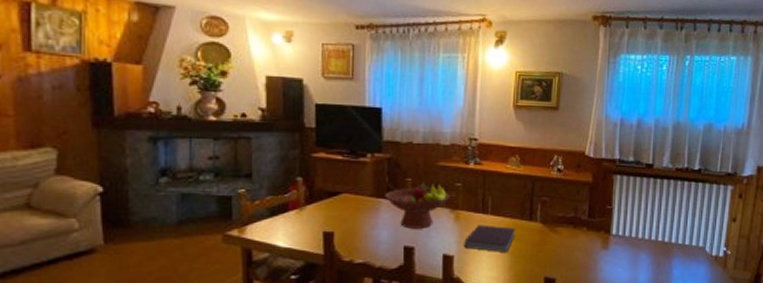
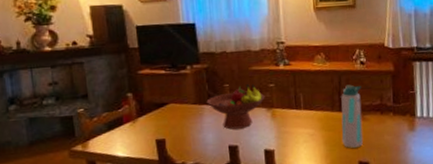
notebook: present [464,225,516,252] -> none [282,119,328,143]
water bottle: none [528,192,556,263] -> present [341,84,363,149]

